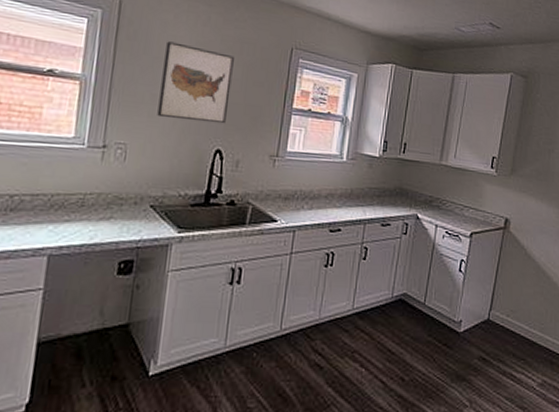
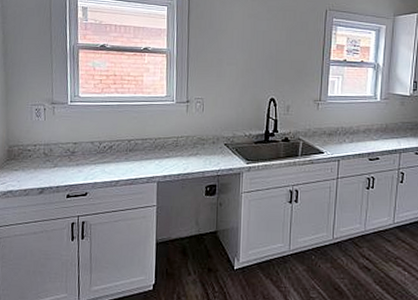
wall art: present [157,41,234,124] -> none [223,17,279,78]

